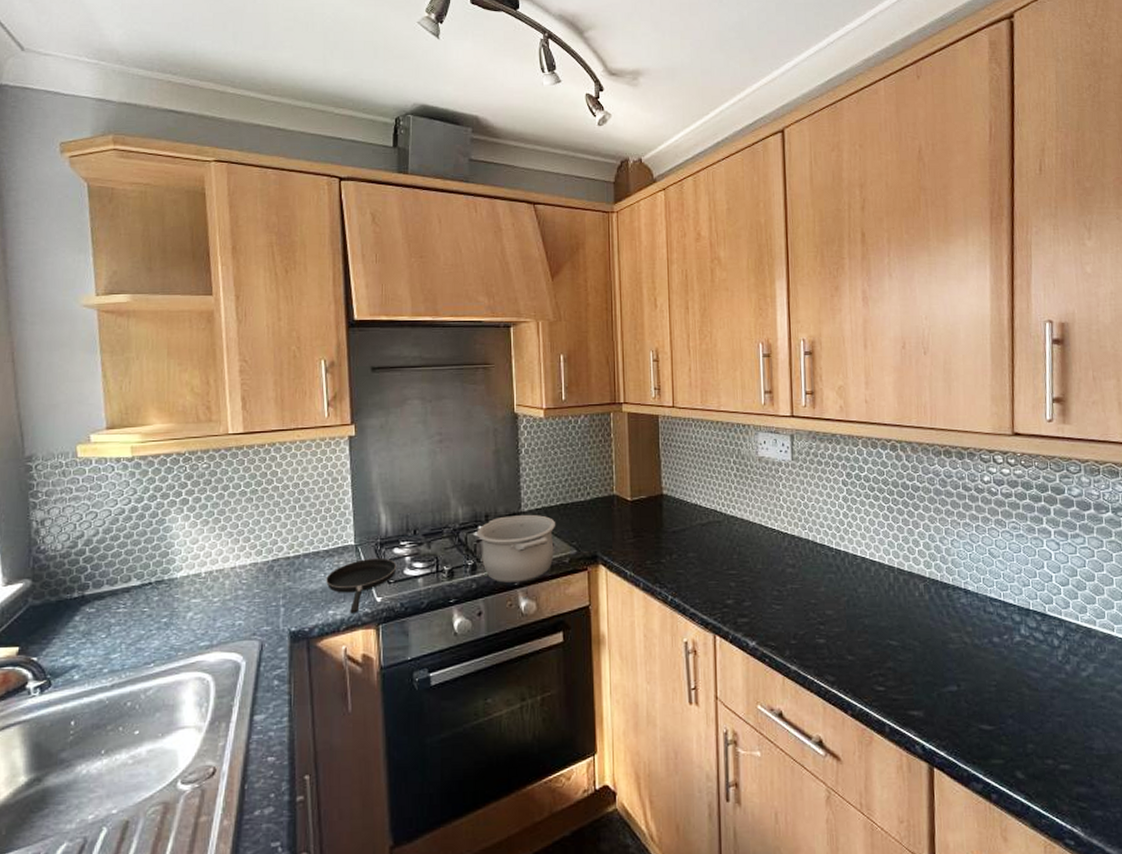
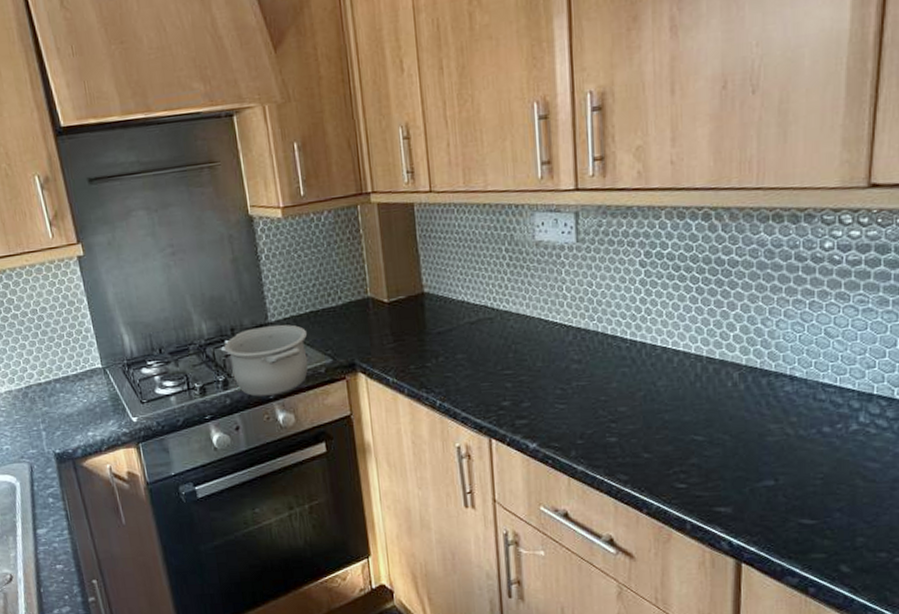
frying pan: present [326,557,397,614] -> none [80,378,148,434]

